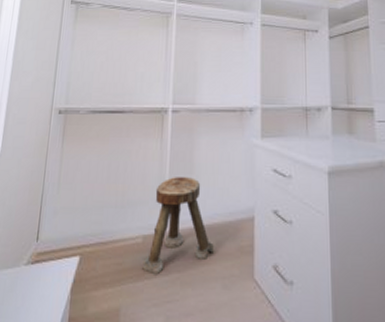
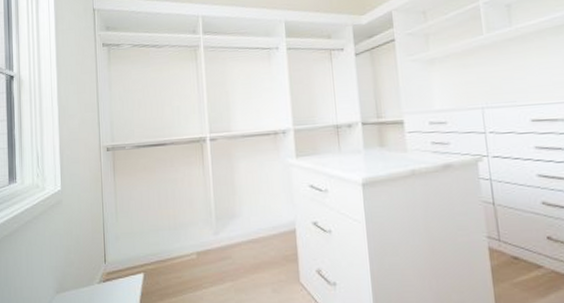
stool: present [142,177,215,275] -> none [199,198,263,285]

